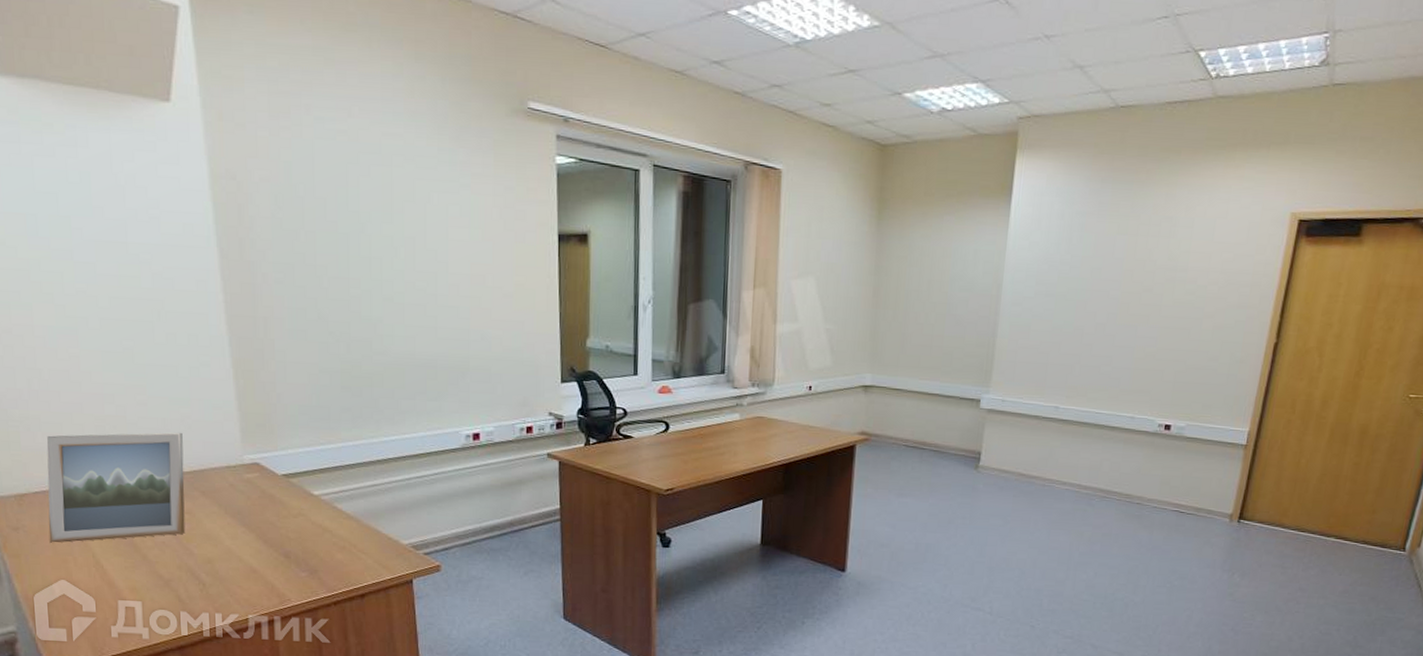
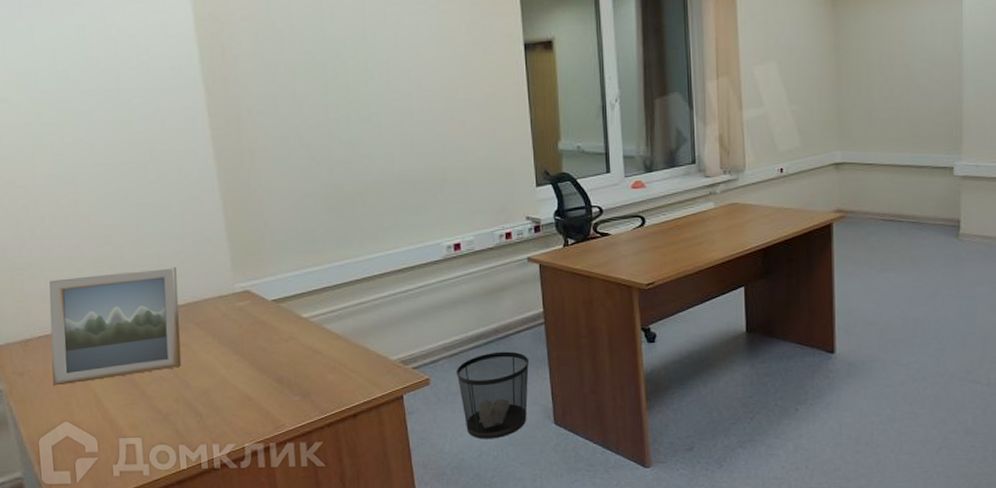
waste bin: none [467,544,543,629] -> present [456,351,530,439]

